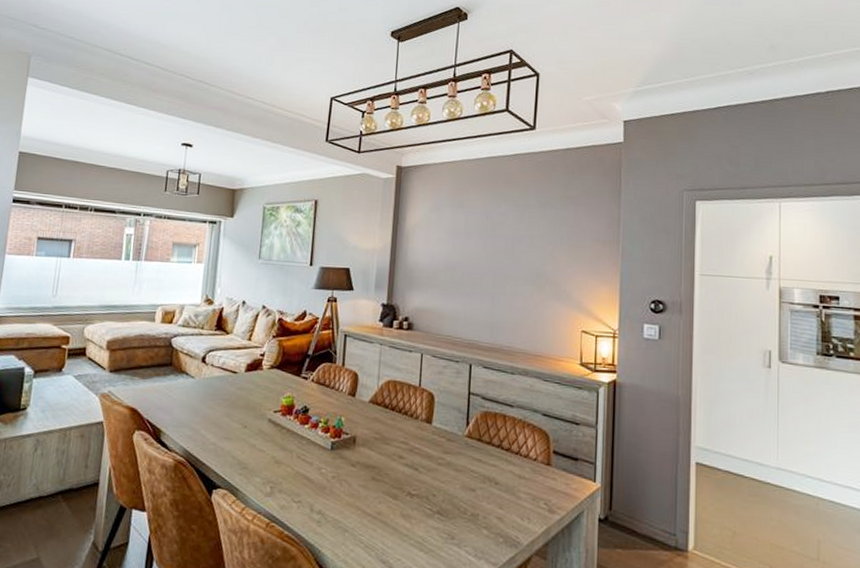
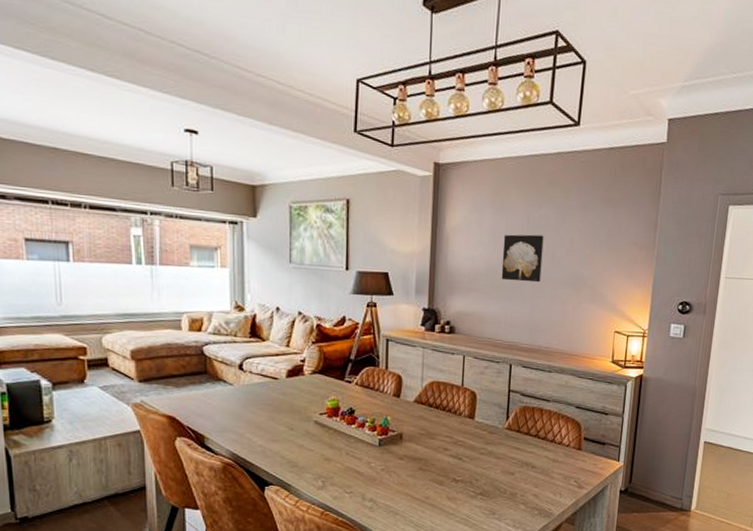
wall art: none [460,231,503,279] -> present [501,234,544,283]

